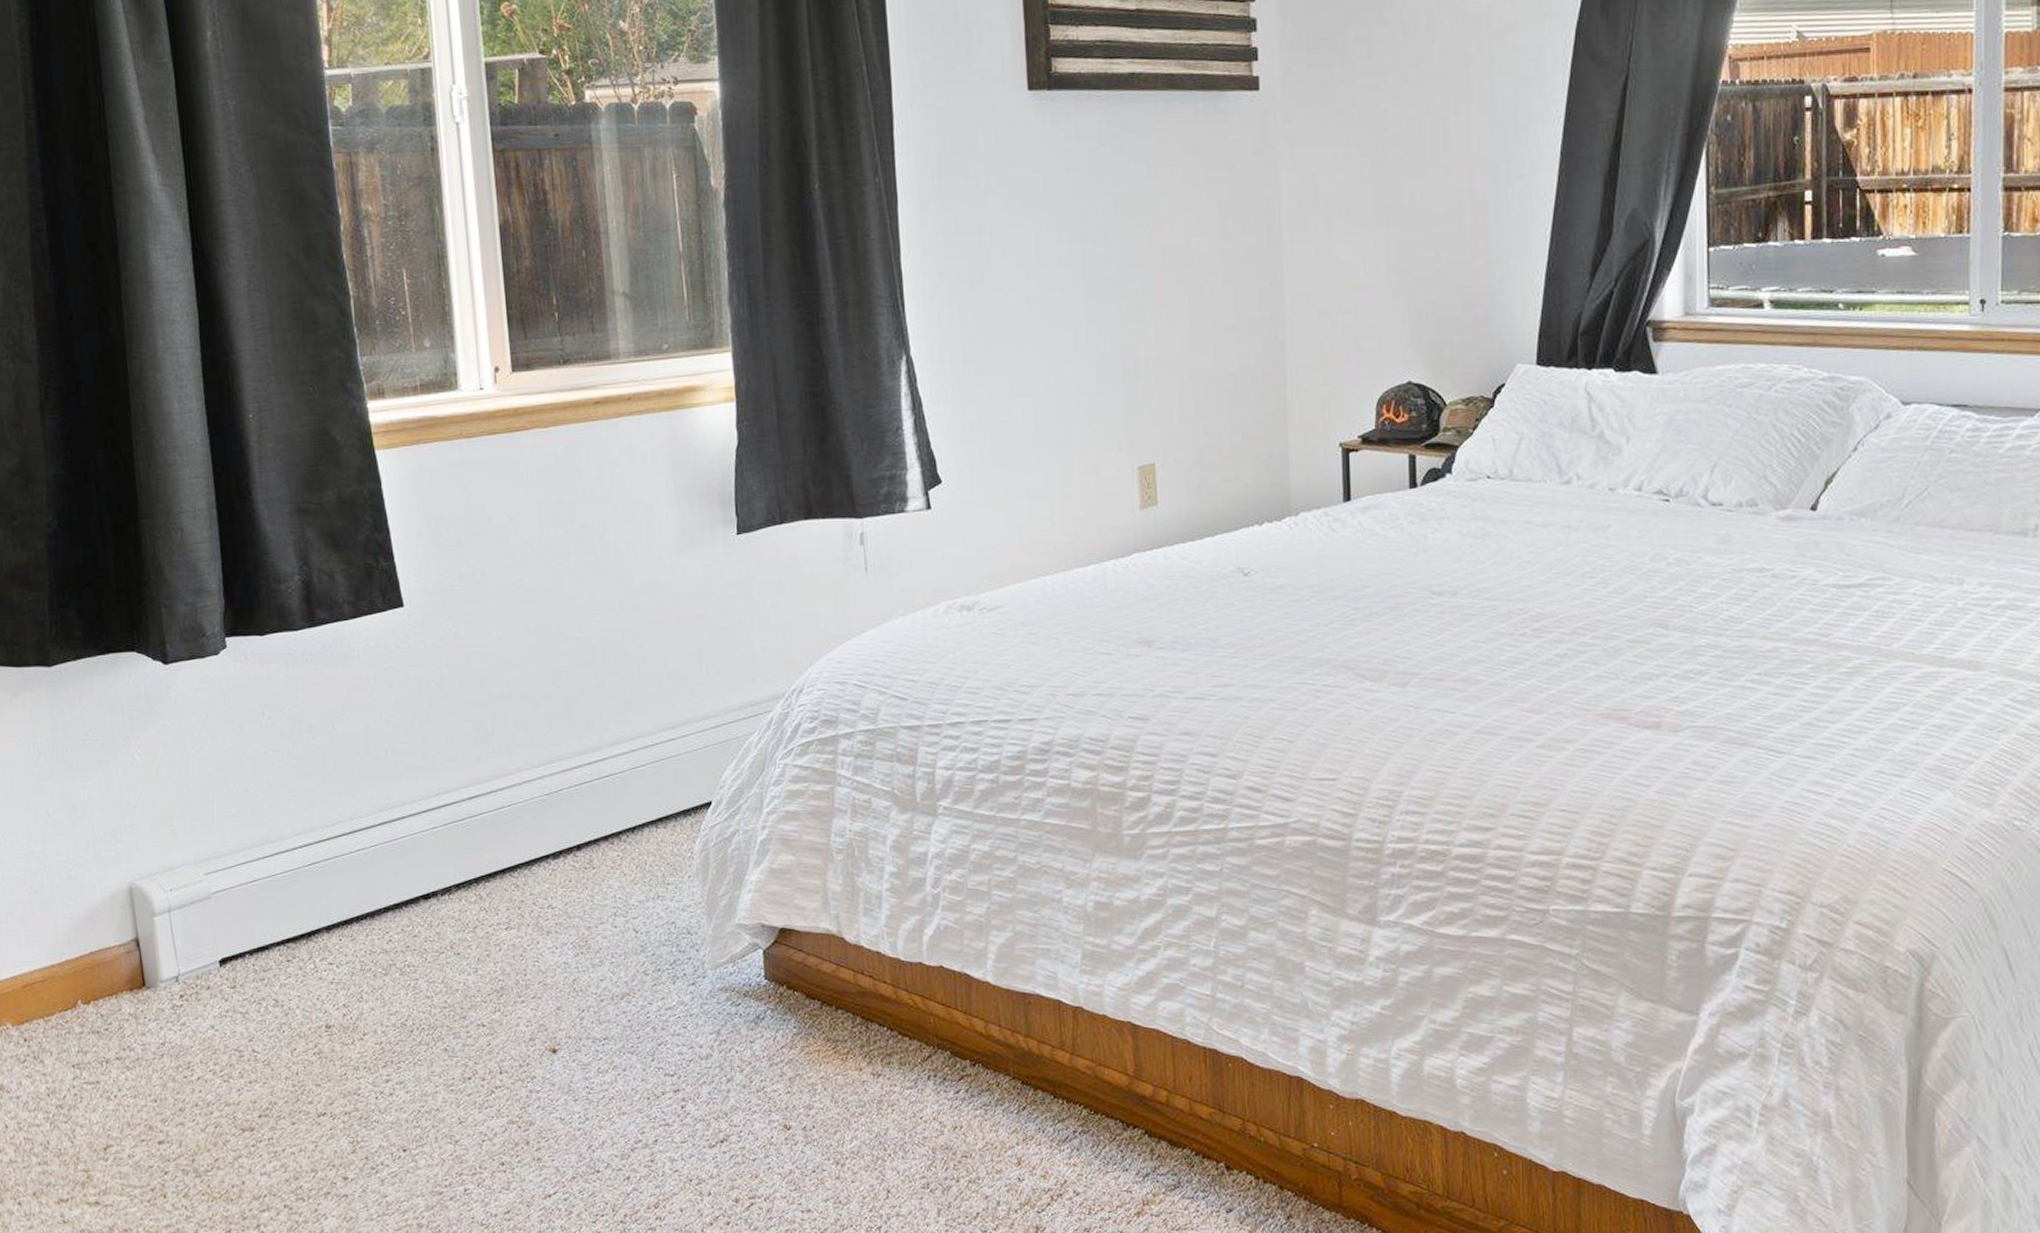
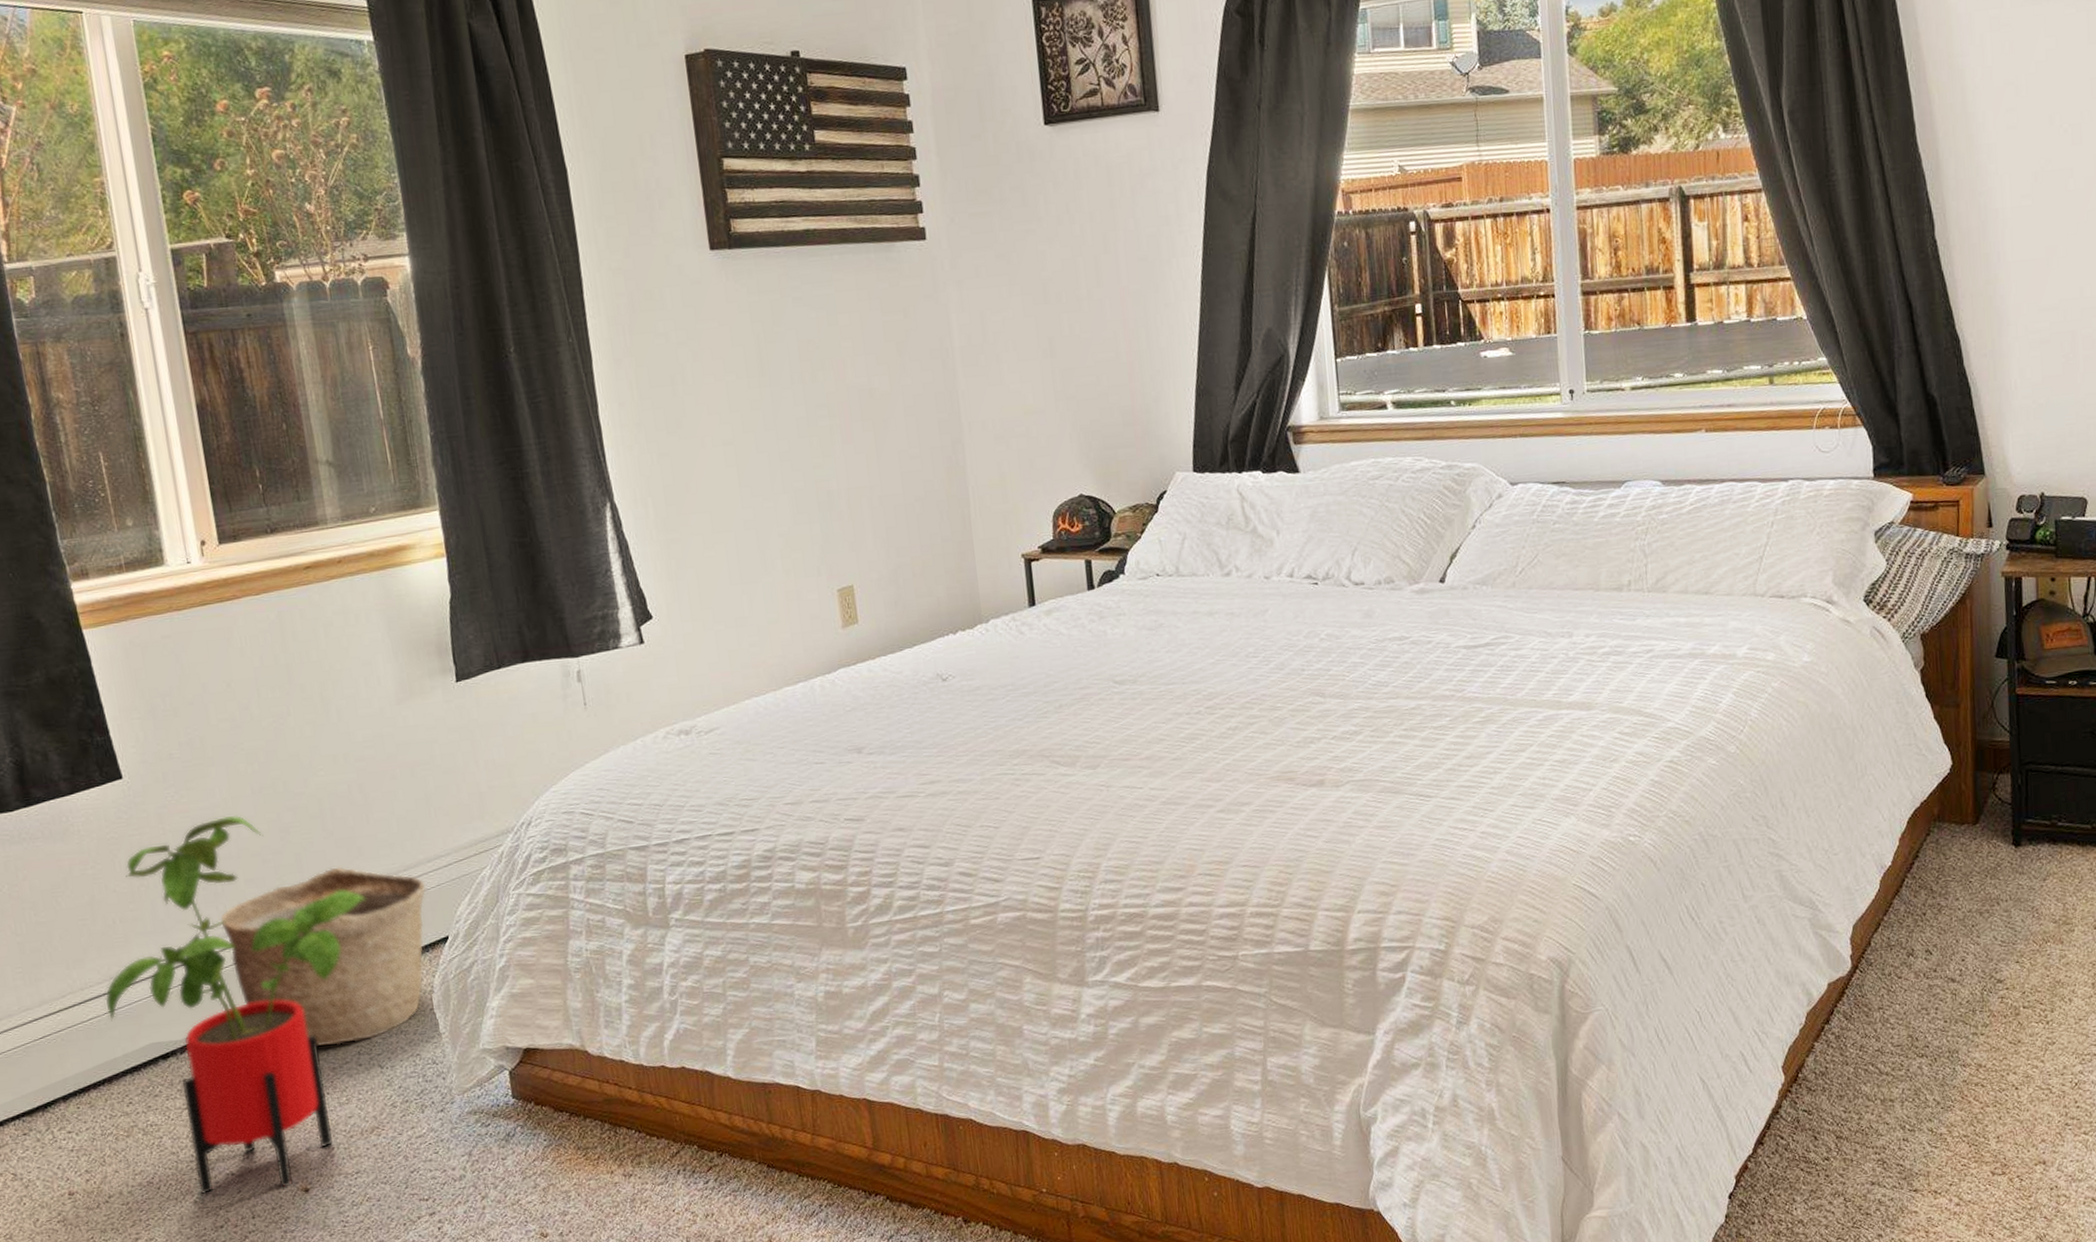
house plant: none [372,654,633,1047] -> present [104,815,367,1195]
basket: none [489,718,693,904] -> present [220,866,427,1046]

